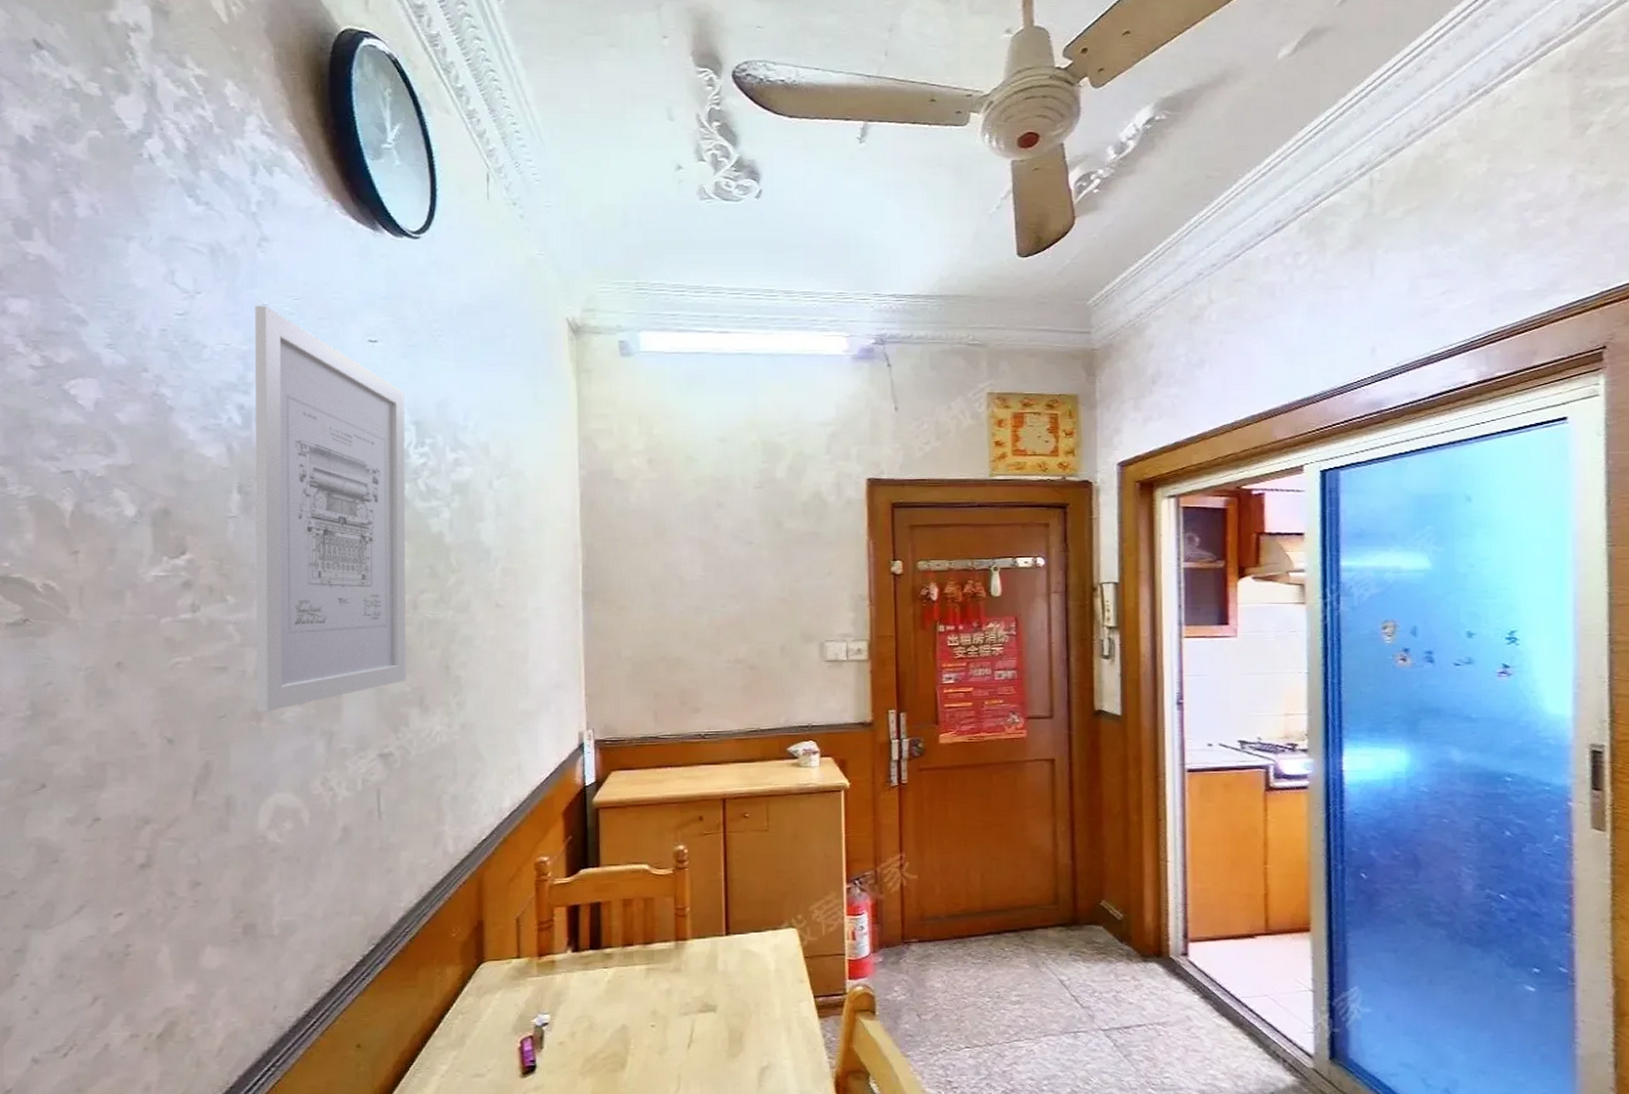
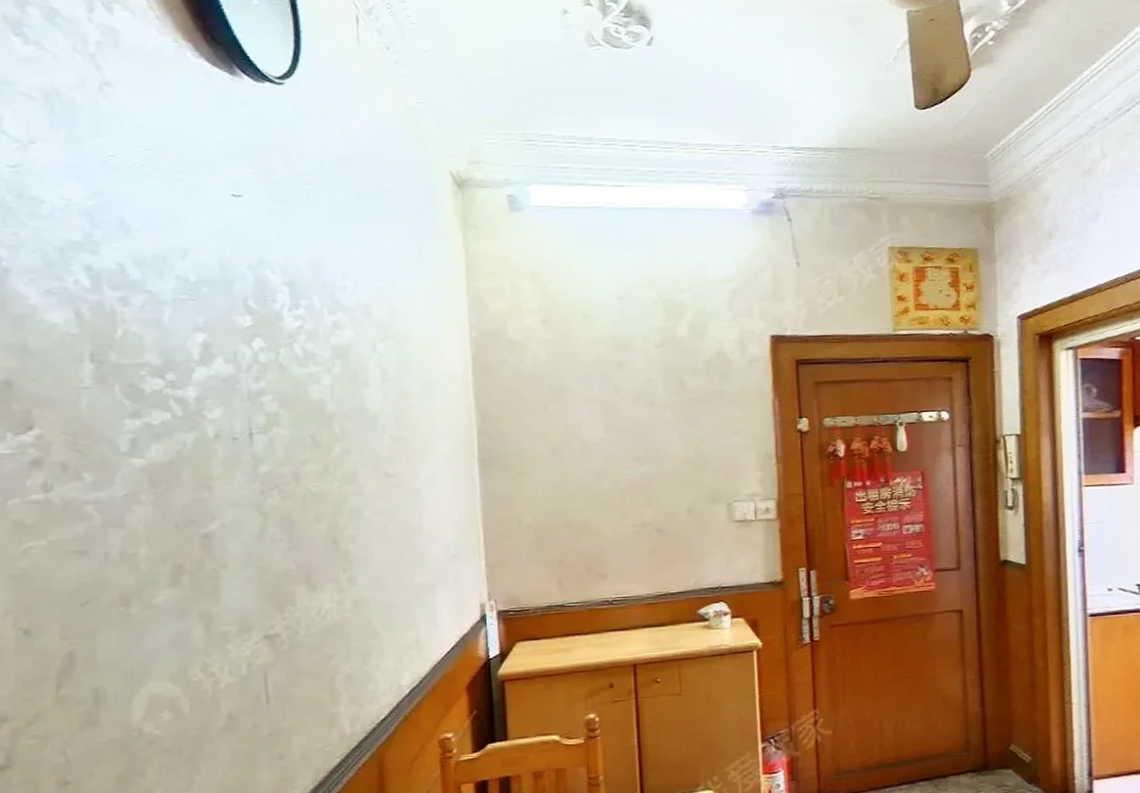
wall art: present [255,305,406,712] -> none [99,156,291,597]

